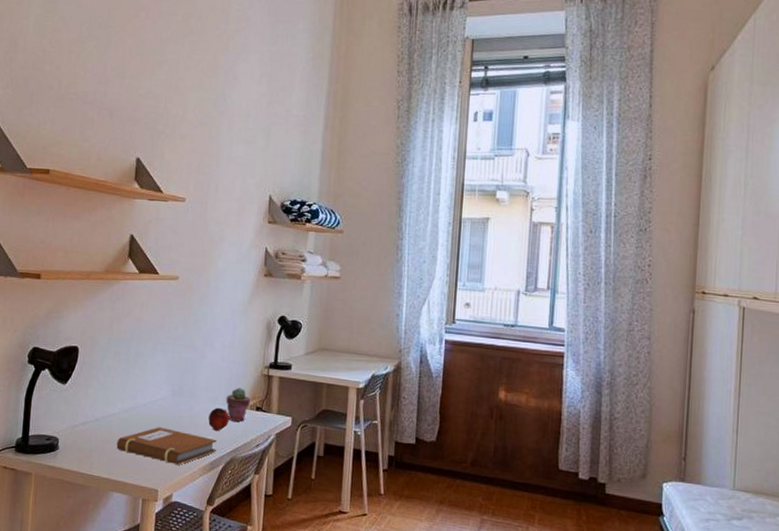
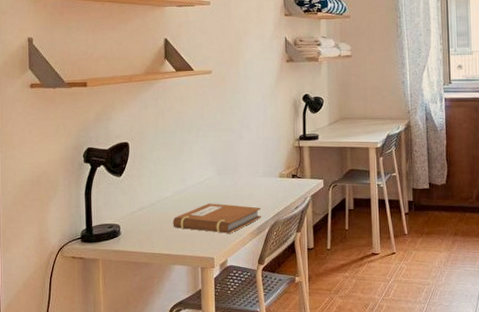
apple: present [208,407,229,432] -> none [252,179,270,201]
potted succulent: present [226,387,251,422] -> none [265,160,287,190]

